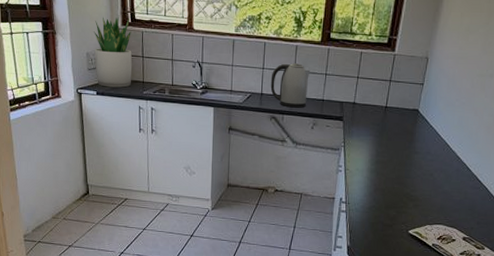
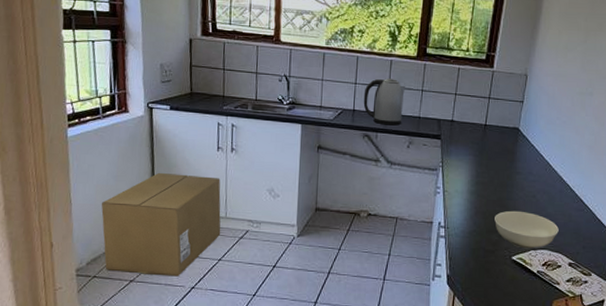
box: none [42,151,145,243] -> present [101,172,221,277]
planter: present [94,15,133,88] -> none [169,24,212,102]
bowl: none [393,188,454,224] -> present [494,210,559,249]

